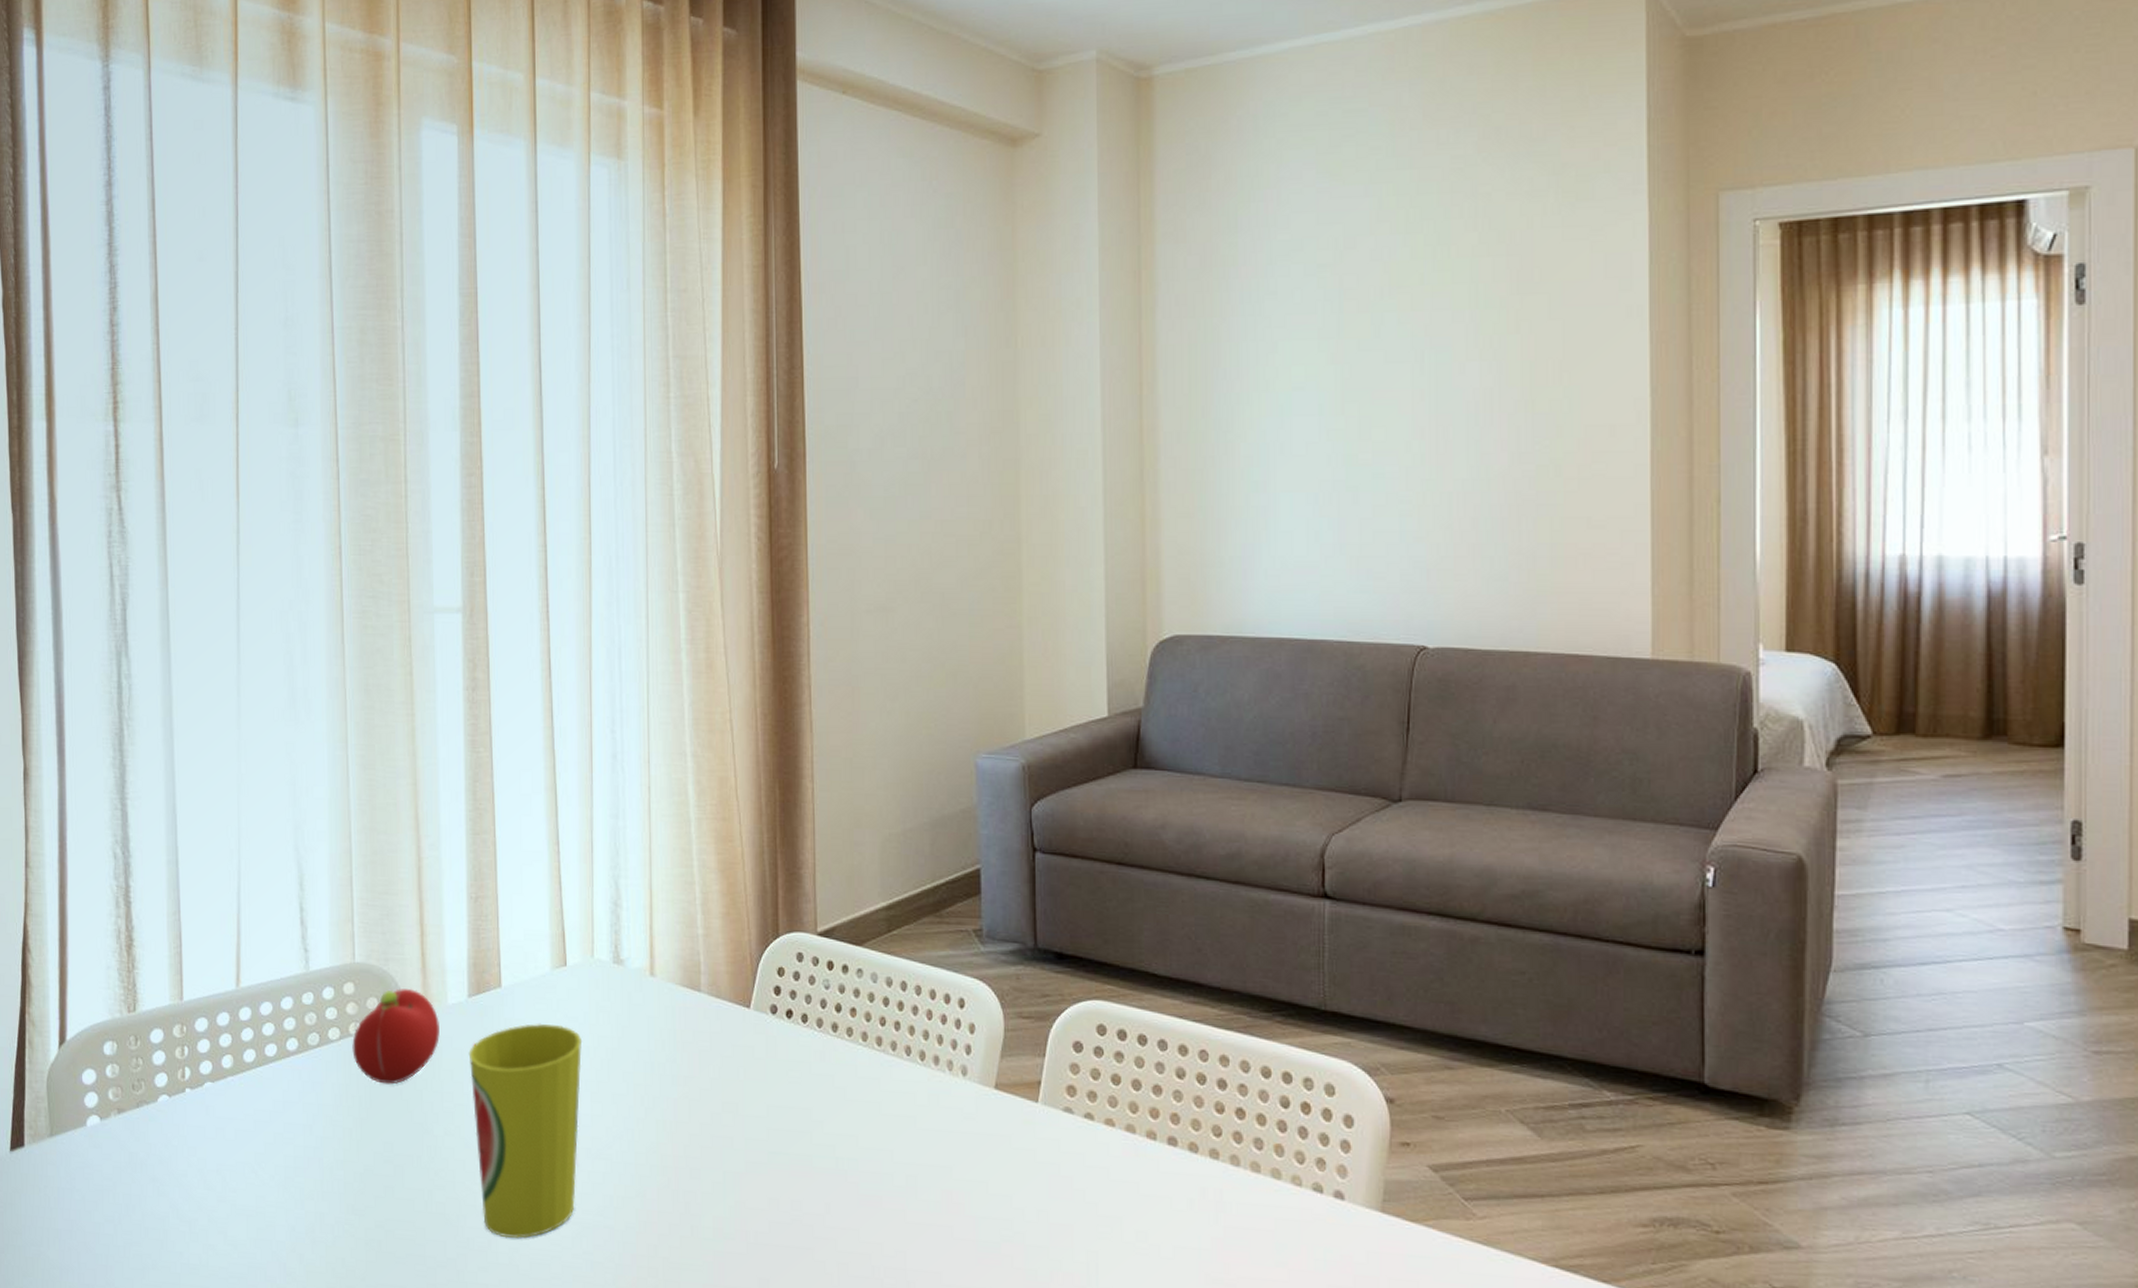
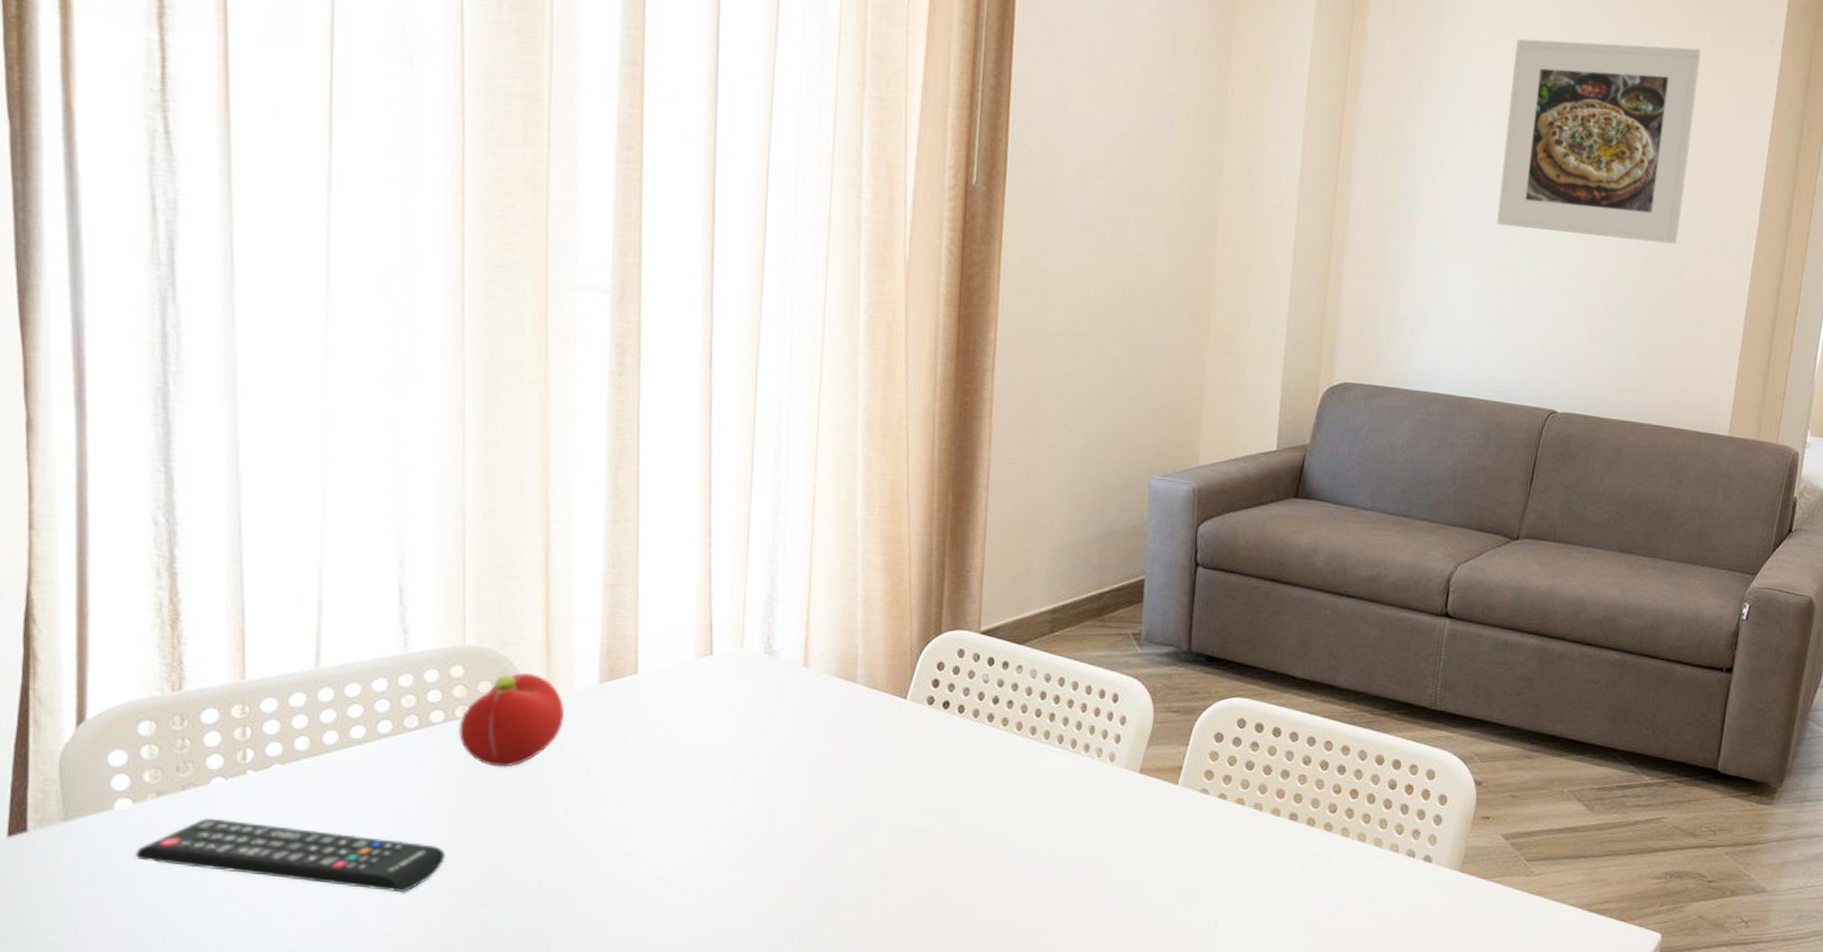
remote control: none [102,1135,345,1211] -> present [134,818,445,892]
cup: present [468,1023,583,1239] -> none [596,709,726,913]
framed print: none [1325,214,1549,443] -> present [1496,38,1702,244]

